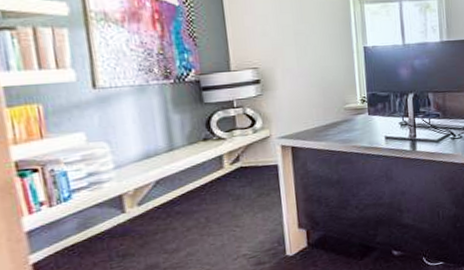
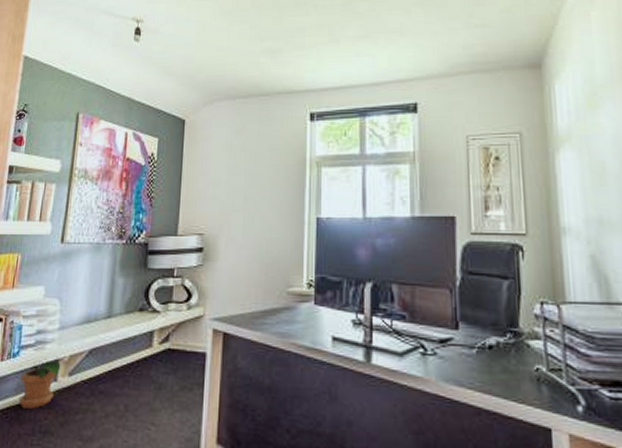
potted plant: none [78,192,127,242] -> present [18,356,61,409]

